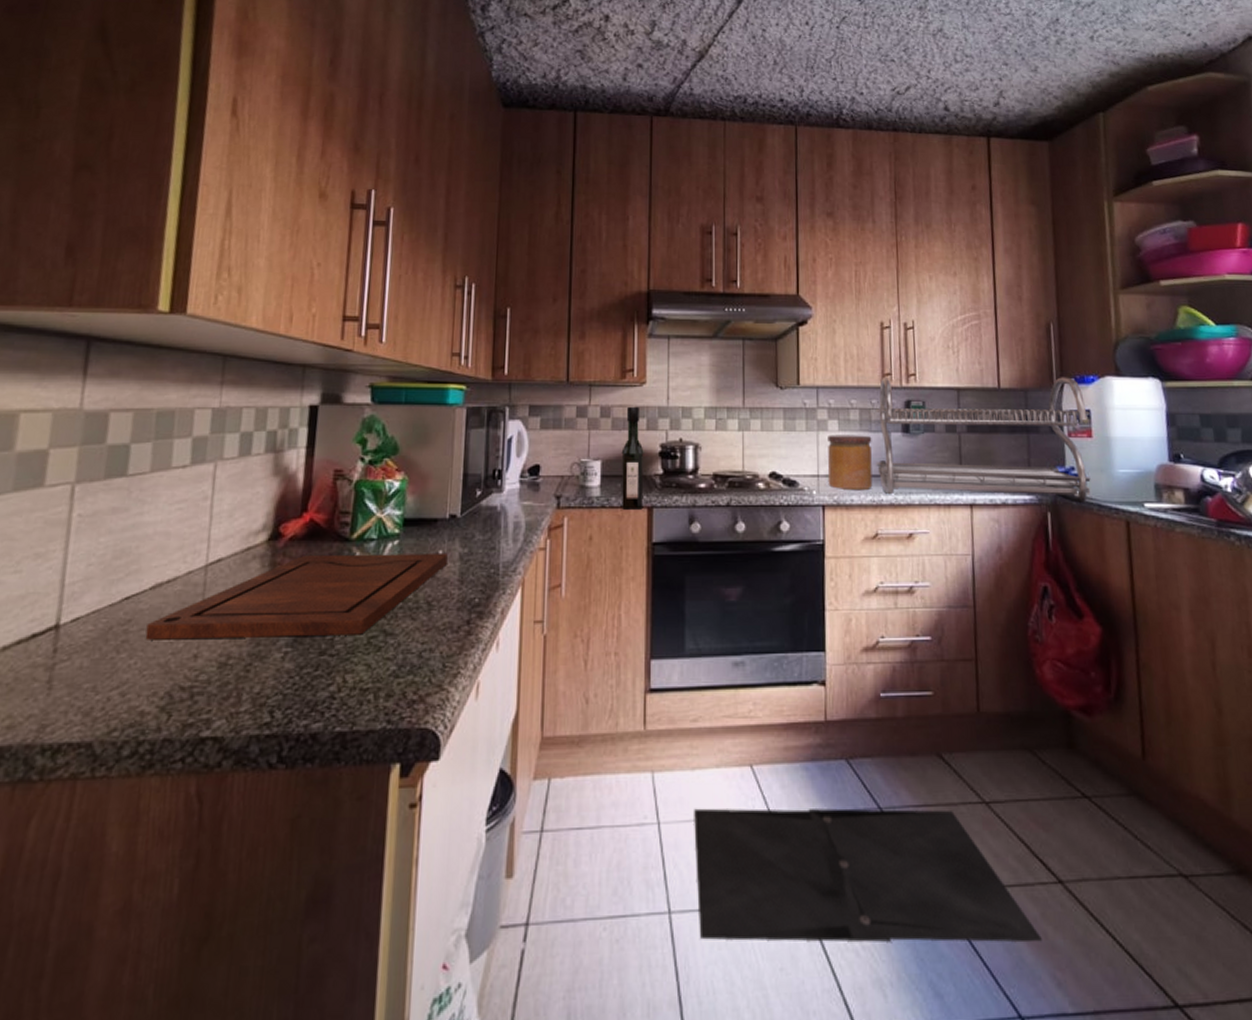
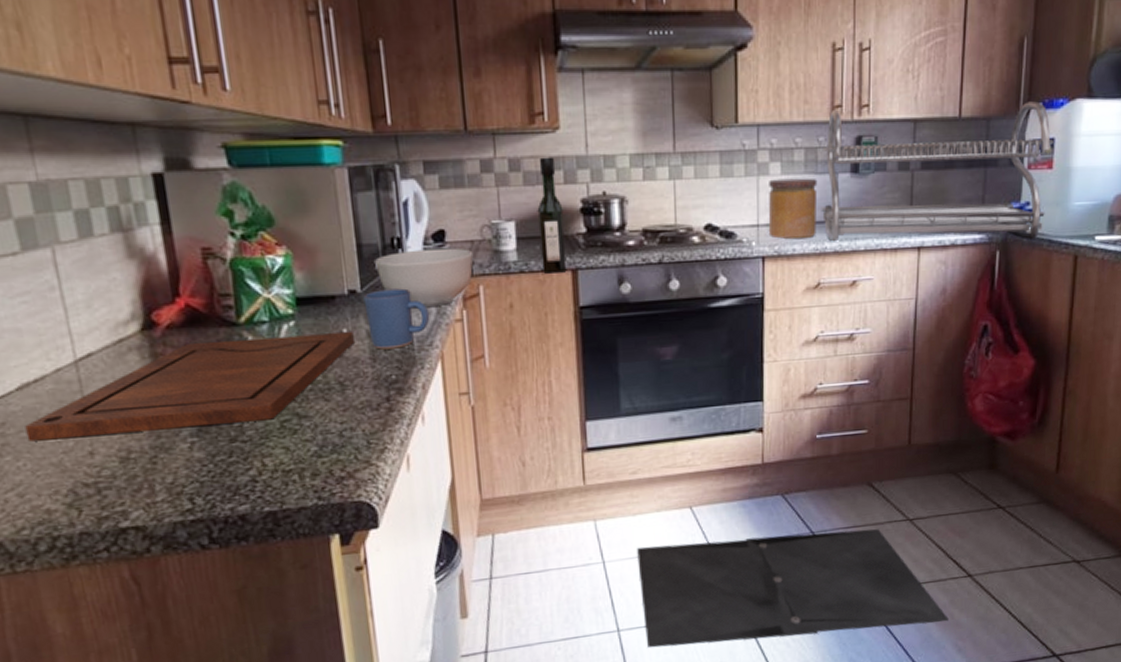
mug: none [461,516,517,573] -> present [363,288,430,350]
bowl: none [476,481,562,535] -> present [375,248,474,308]

